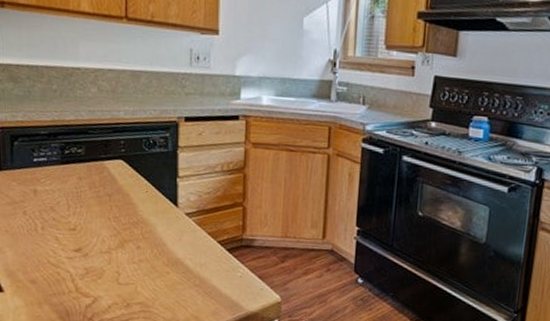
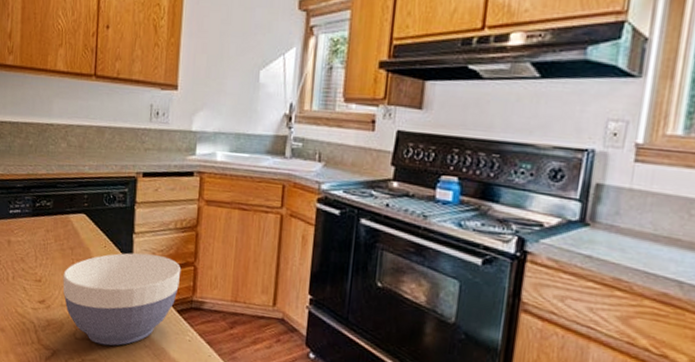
bowl: none [101,196,230,288] -> present [63,253,182,346]

